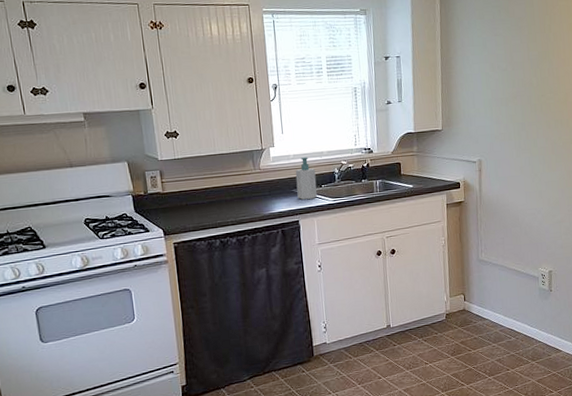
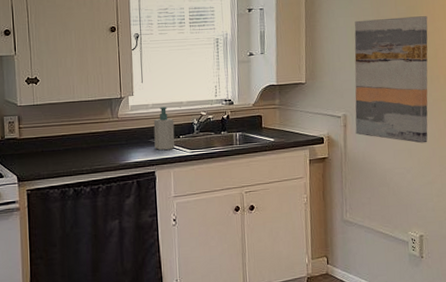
wall art: none [488,61,559,185] -> present [354,16,428,144]

